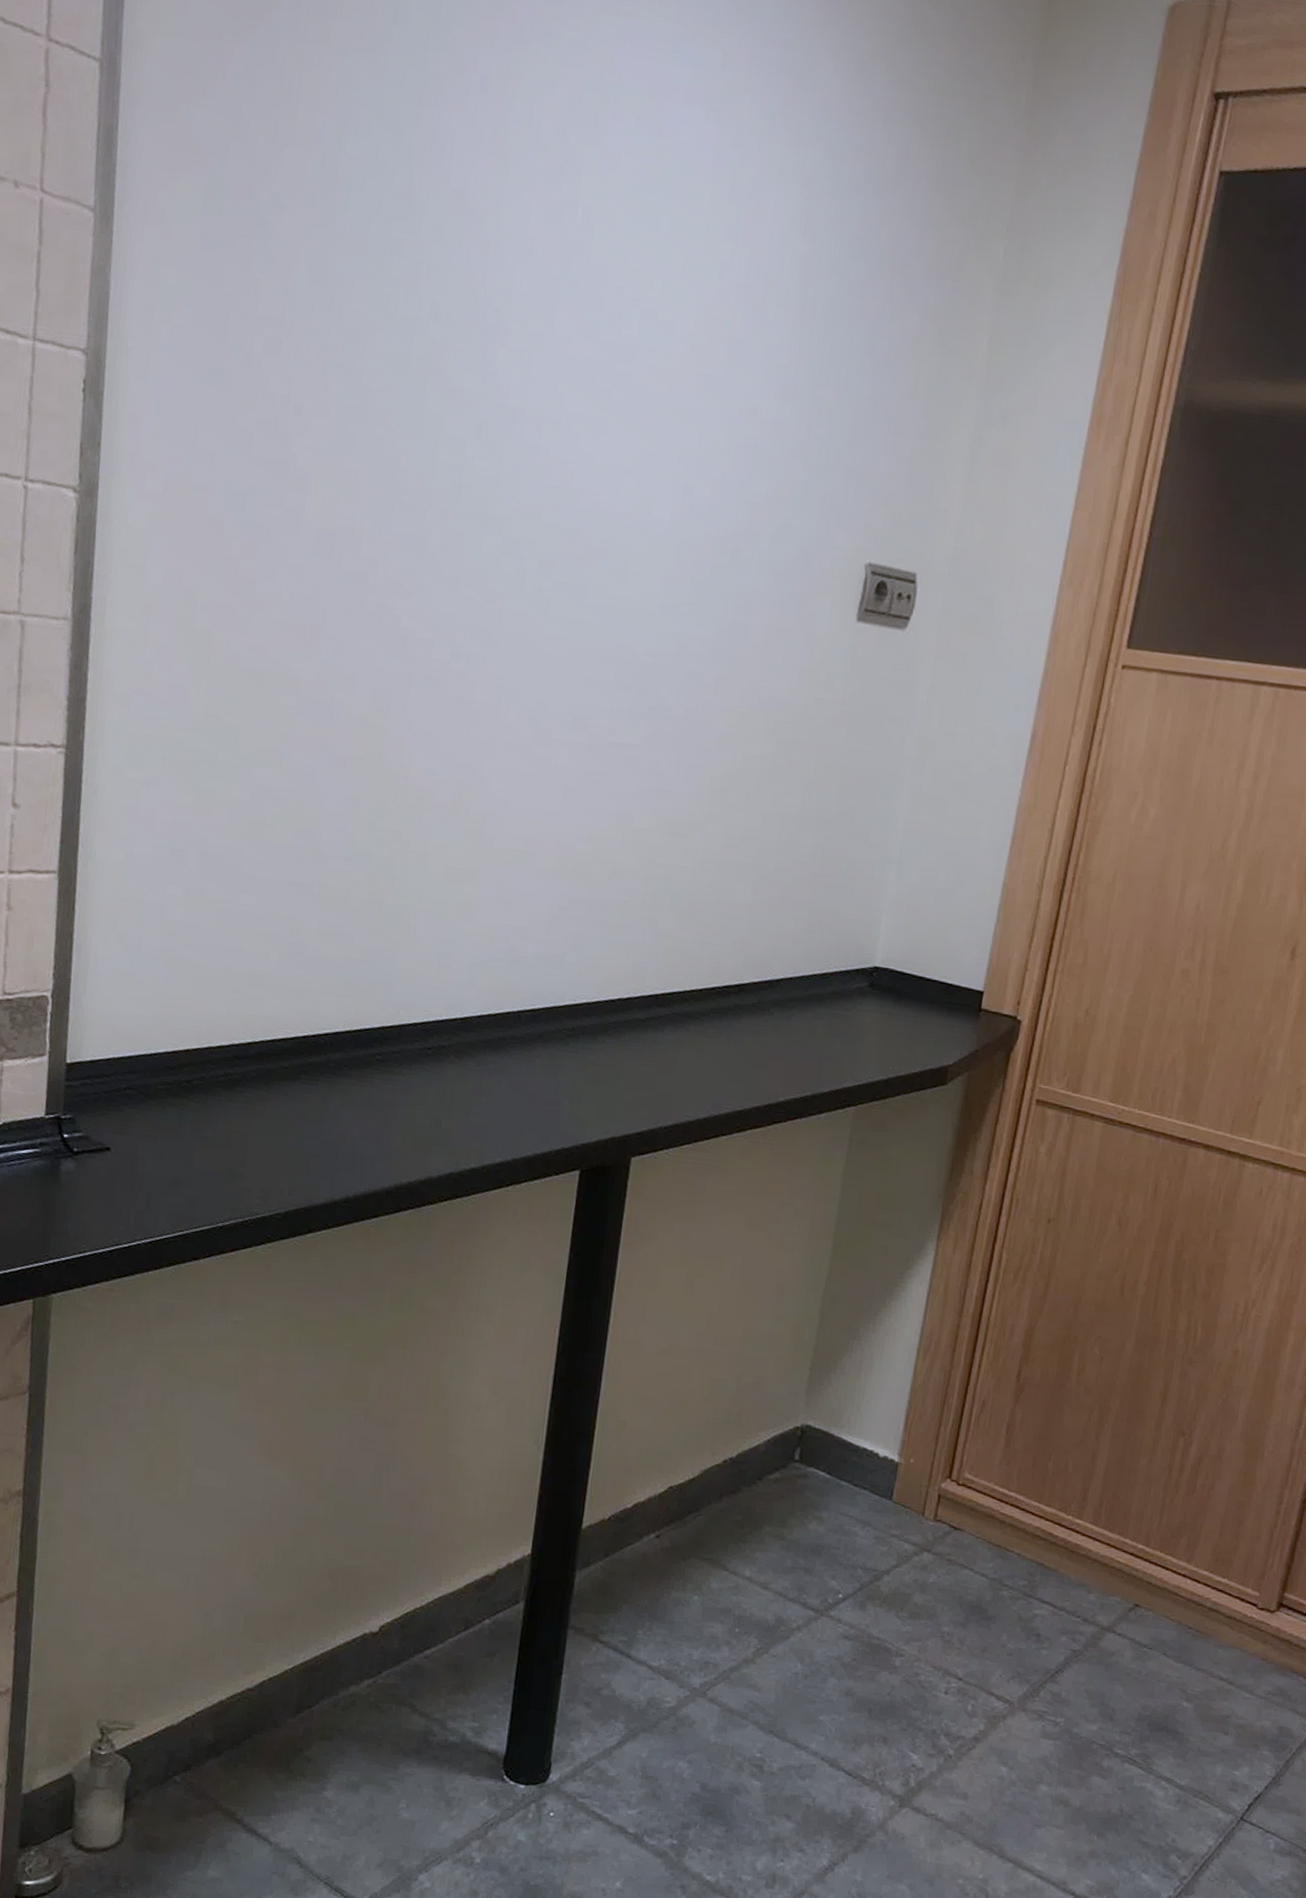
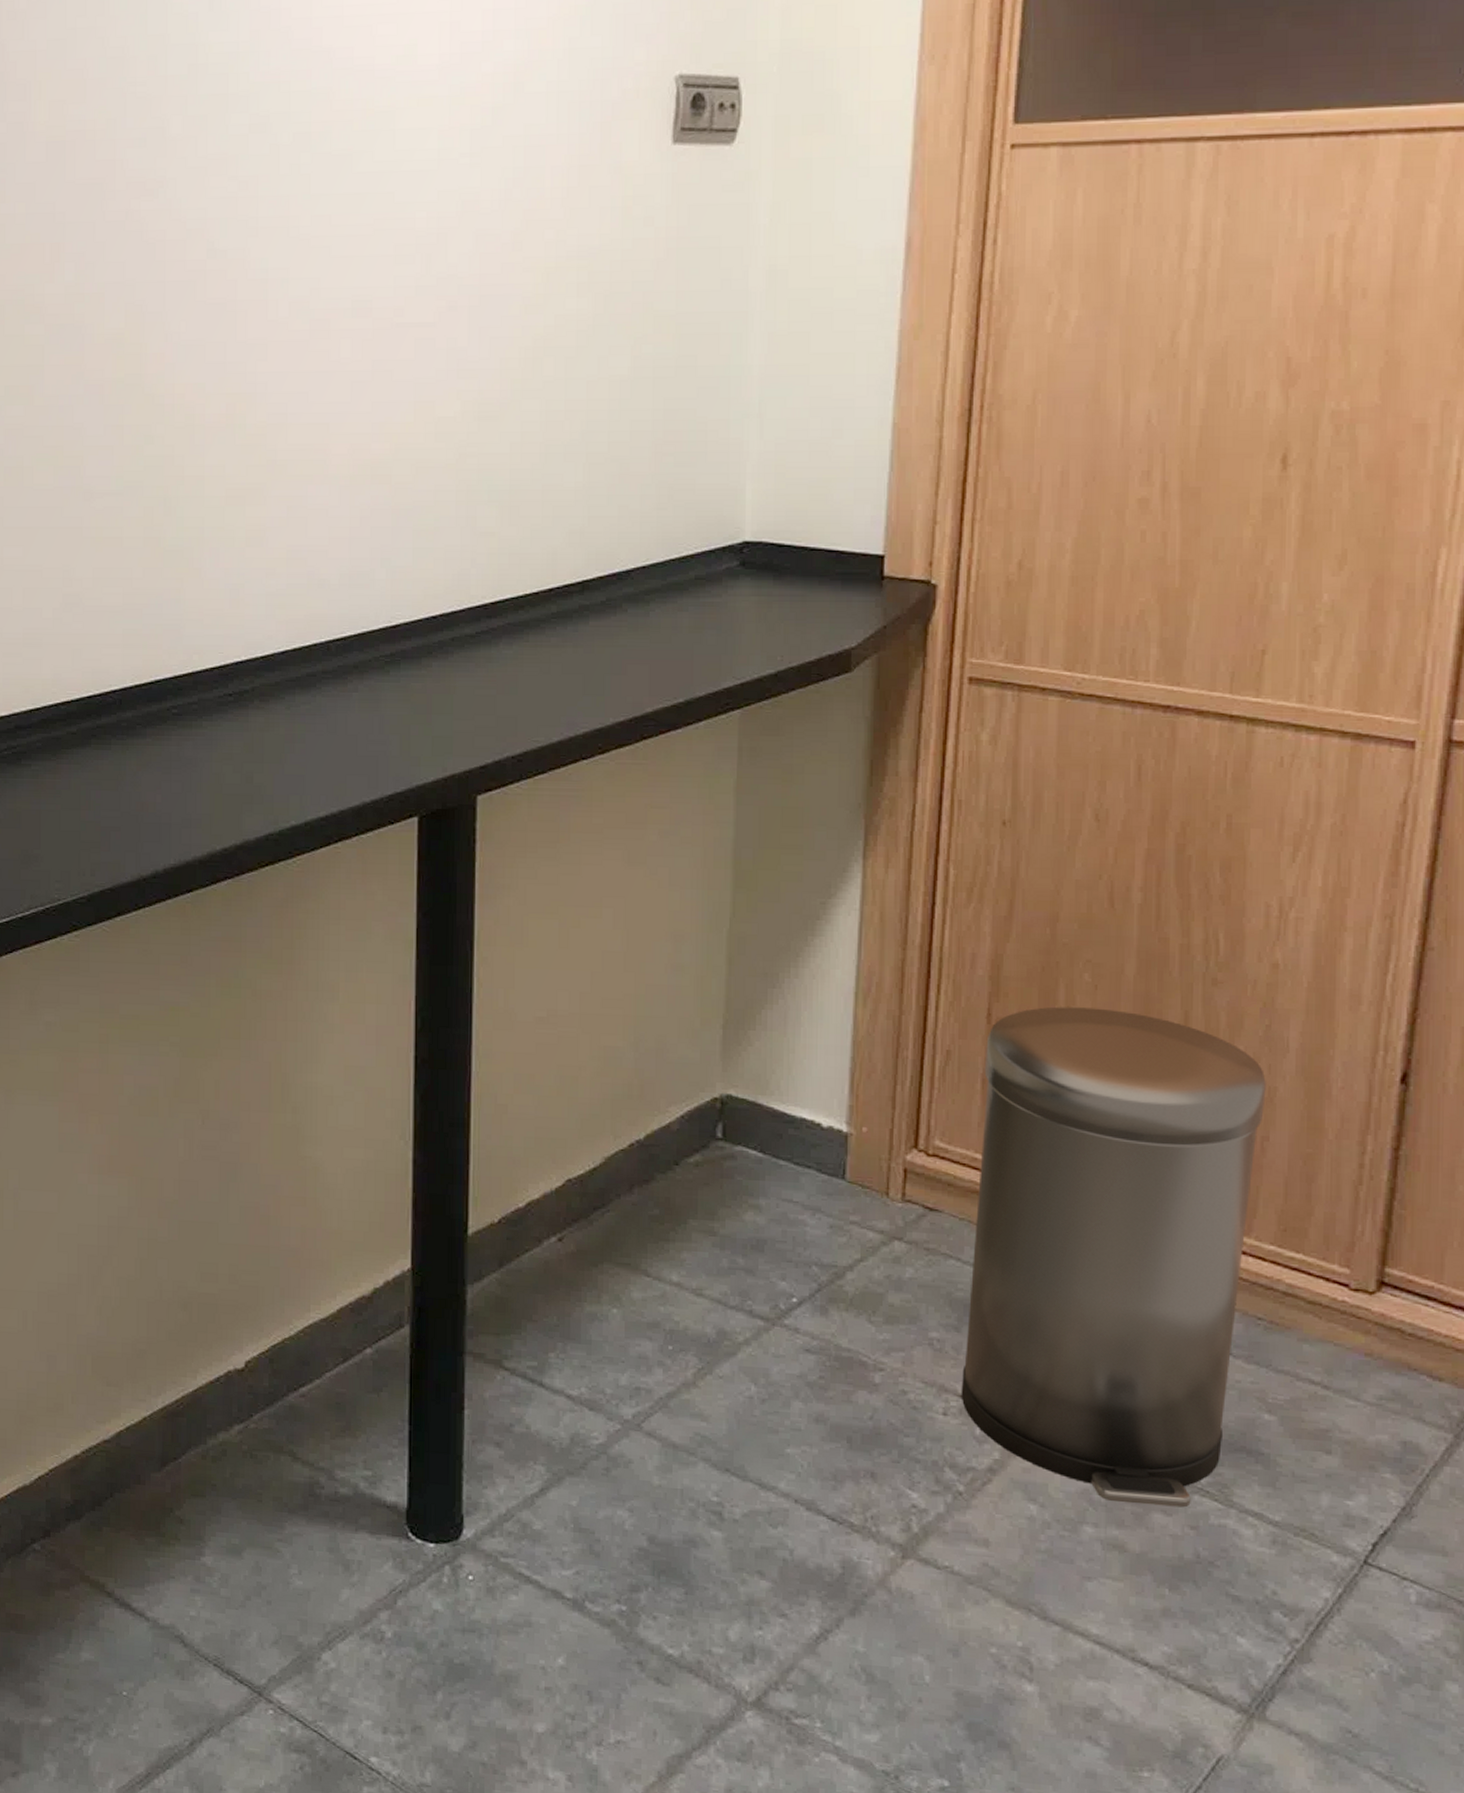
pedal bin: none [960,1372,1218,1773] -> present [961,1006,1266,1508]

